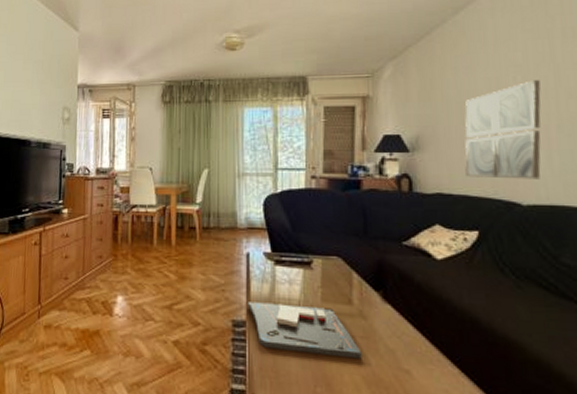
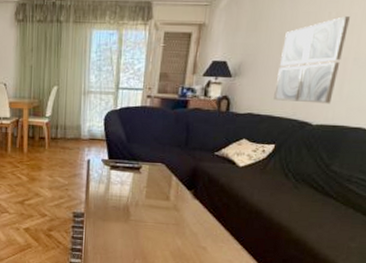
board game: present [248,302,362,359] -> none [86,198,172,240]

